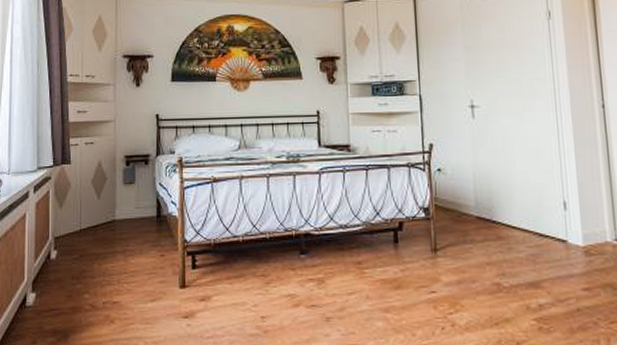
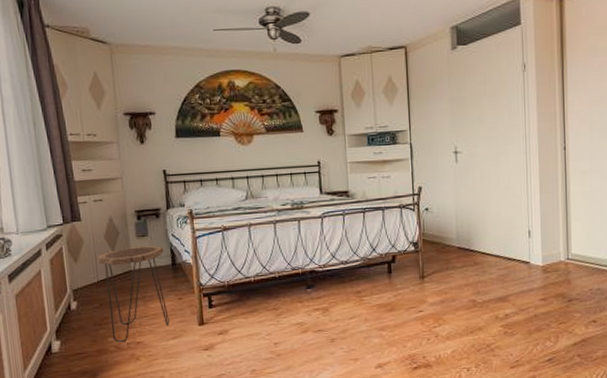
side table: none [83,193,150,300] -> present [98,245,170,342]

